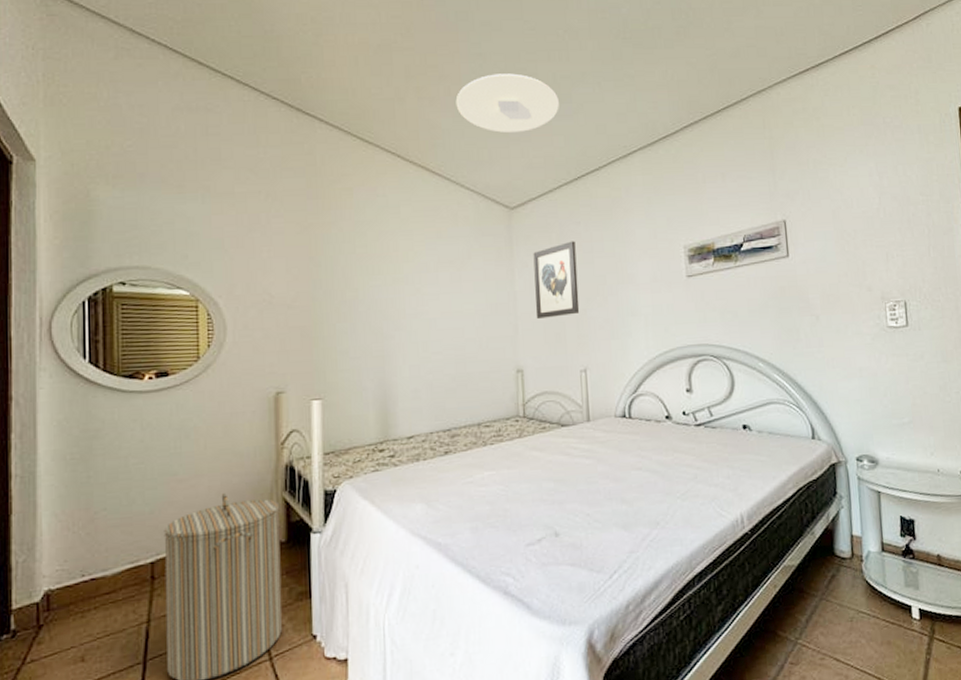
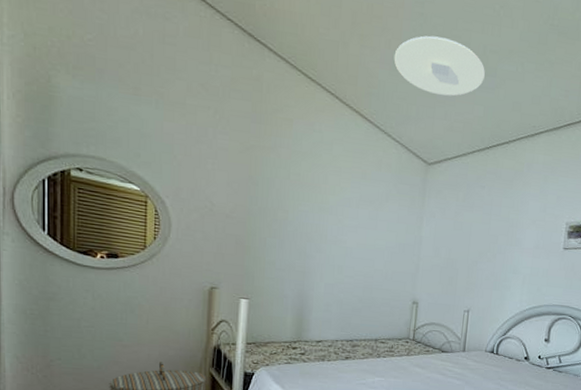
wall art: present [533,241,580,320] -> none [435,201,478,265]

